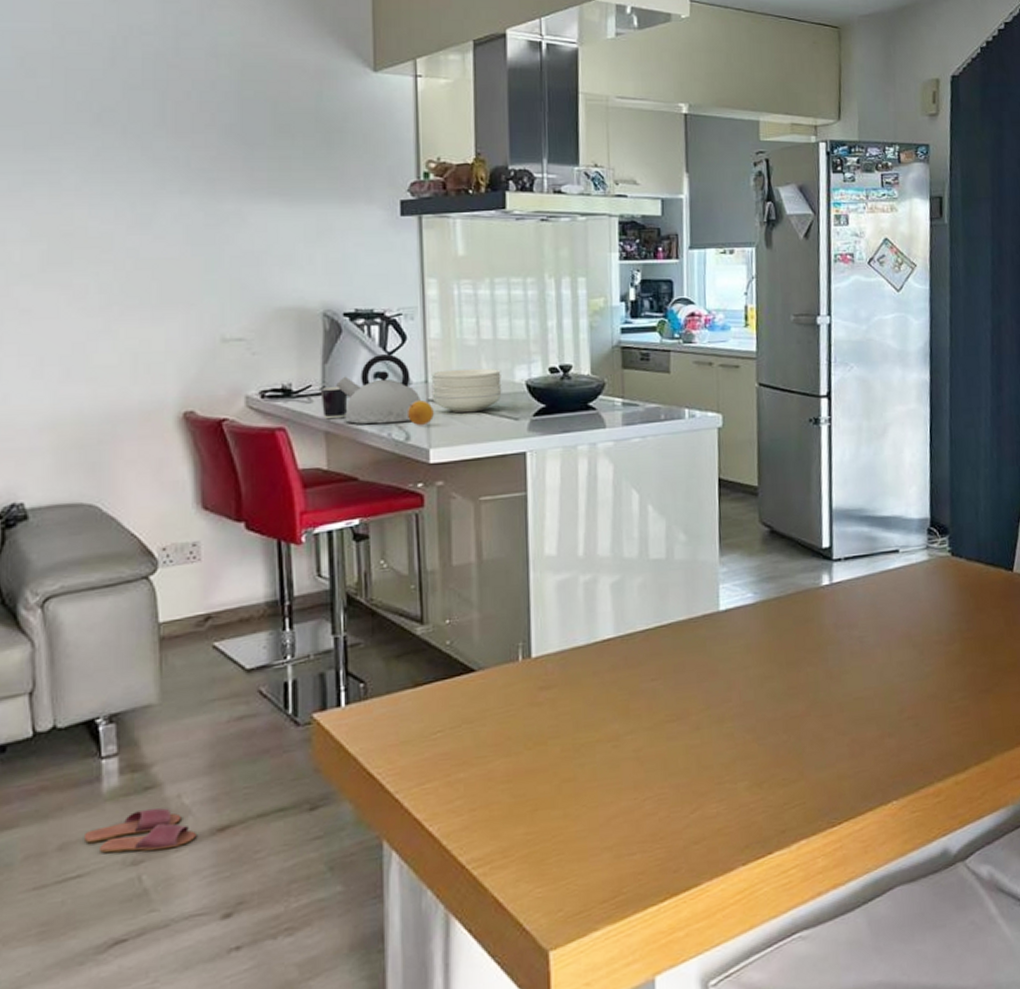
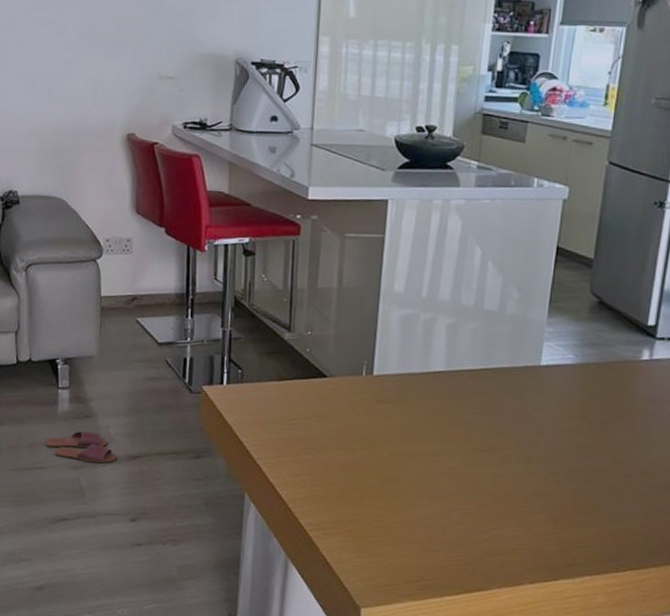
mug: present [320,387,348,420] -> none [228,125,249,153]
kettle: present [336,354,421,425] -> none [241,101,306,162]
fruit: present [408,400,434,426] -> none [294,144,316,167]
bowl: present [431,368,502,413] -> none [315,119,375,160]

